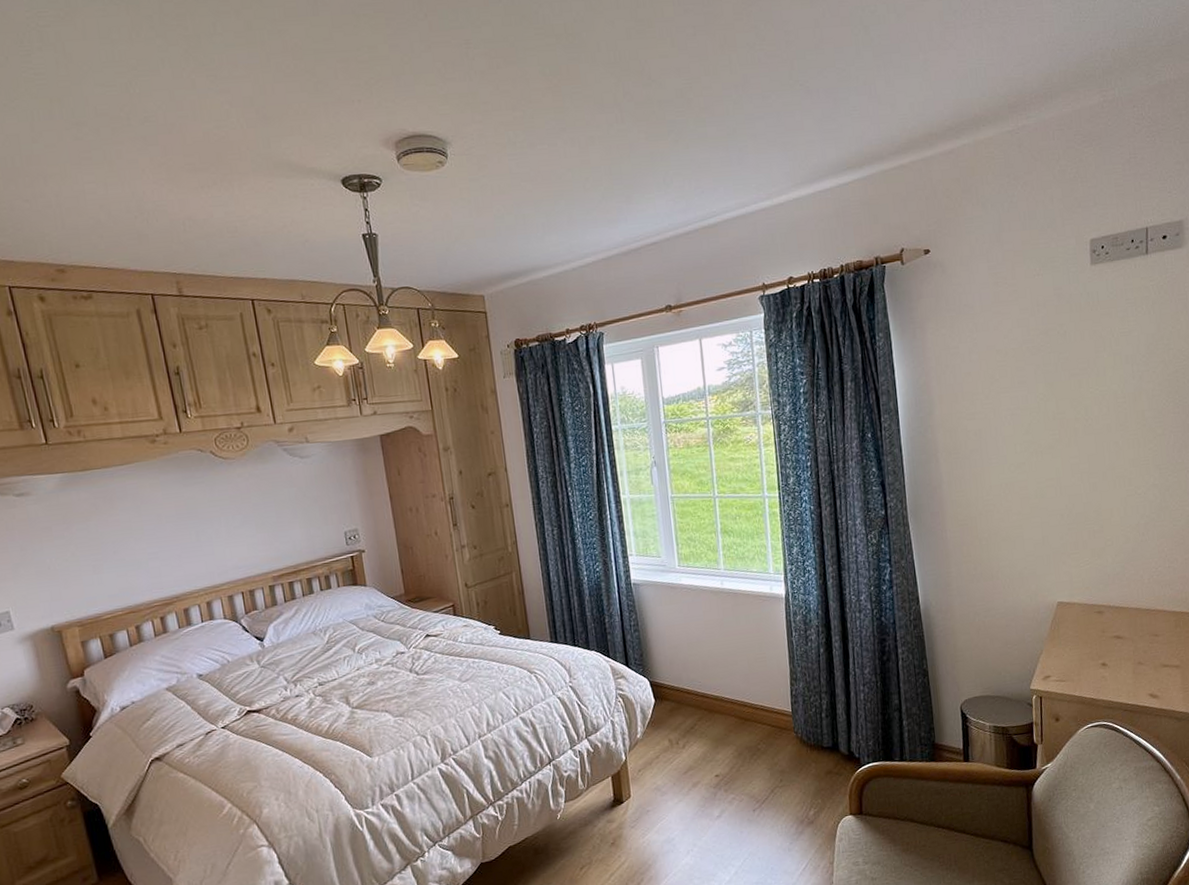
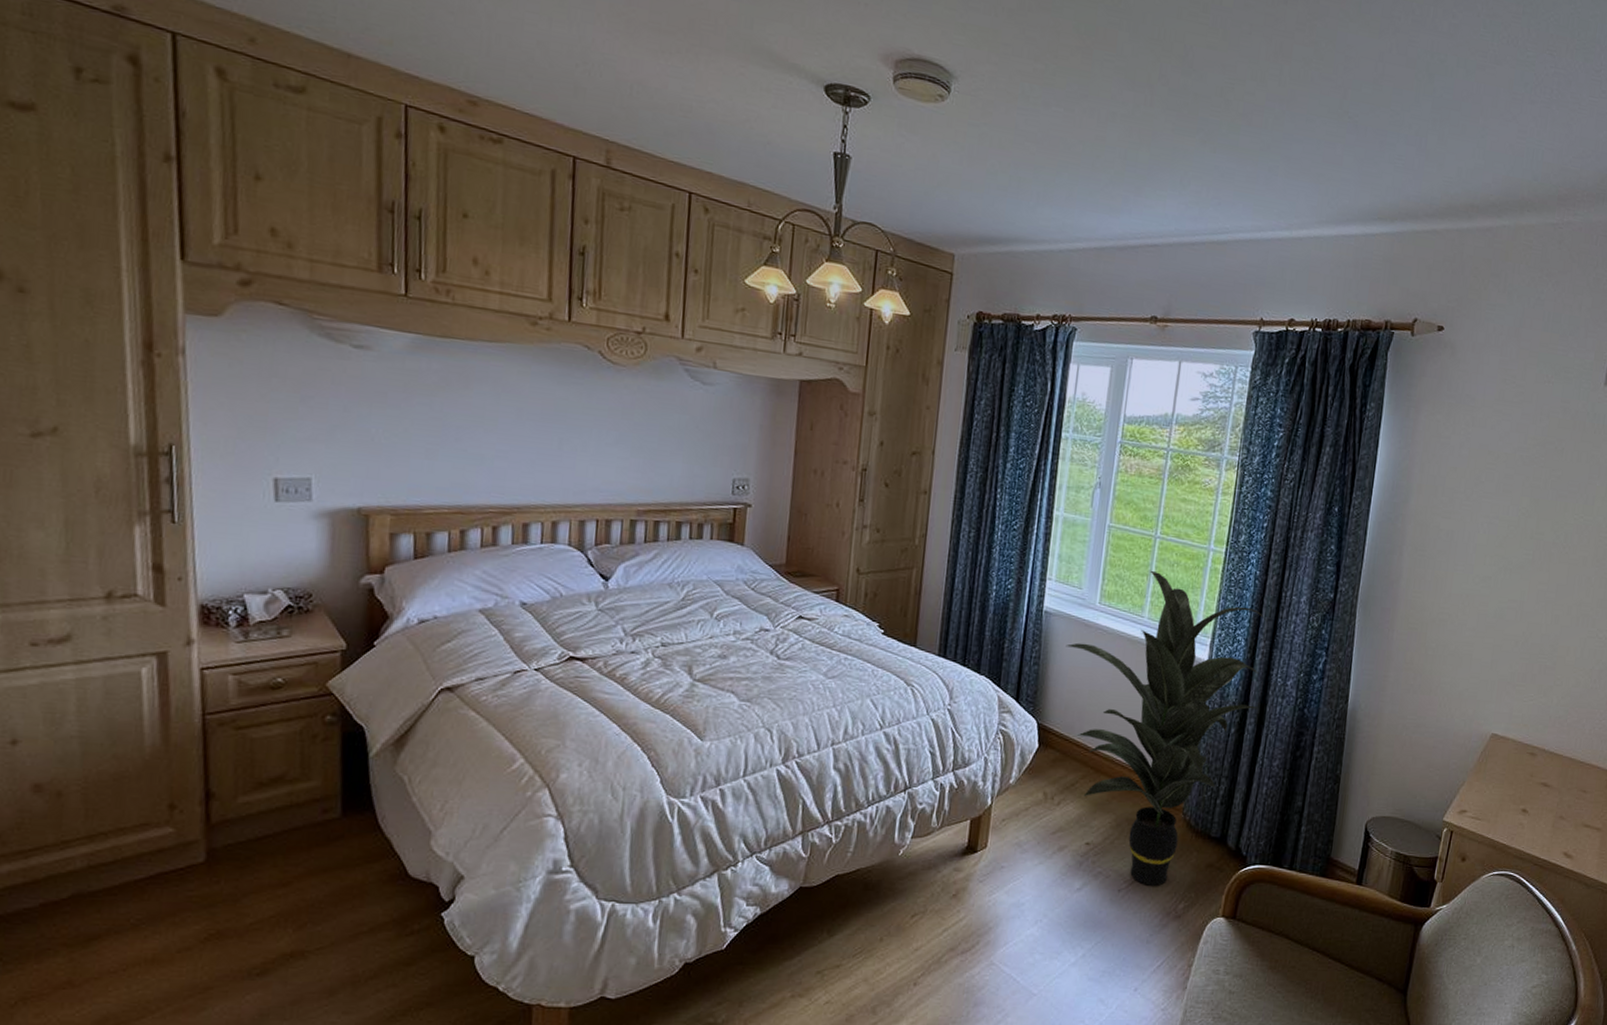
indoor plant: none [658,527,839,801] -> present [1065,570,1267,886]

